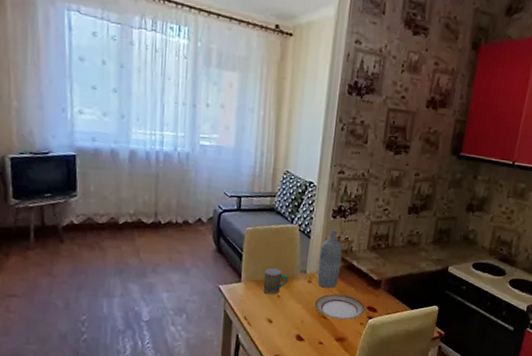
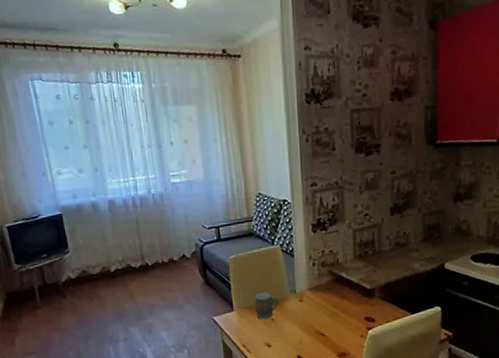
plate: present [314,293,365,320] -> none [309,308,363,335]
bottle: present [317,229,343,289] -> none [306,243,330,305]

